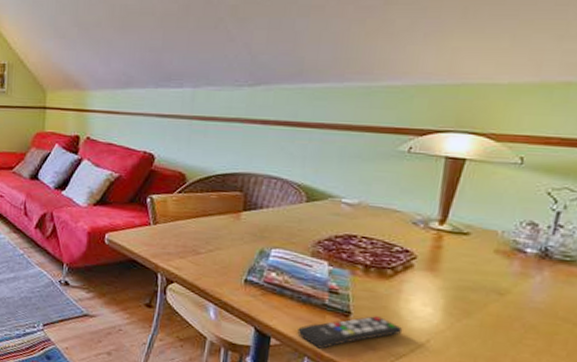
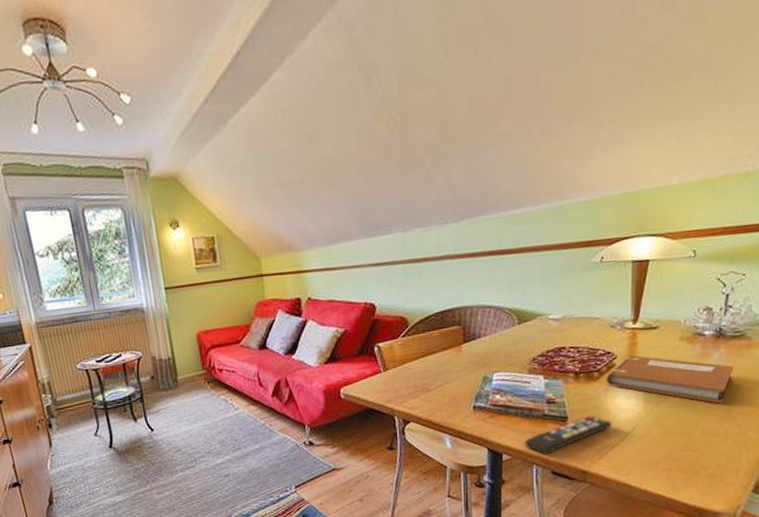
notebook: none [400,259,561,334] -> present [606,355,734,404]

